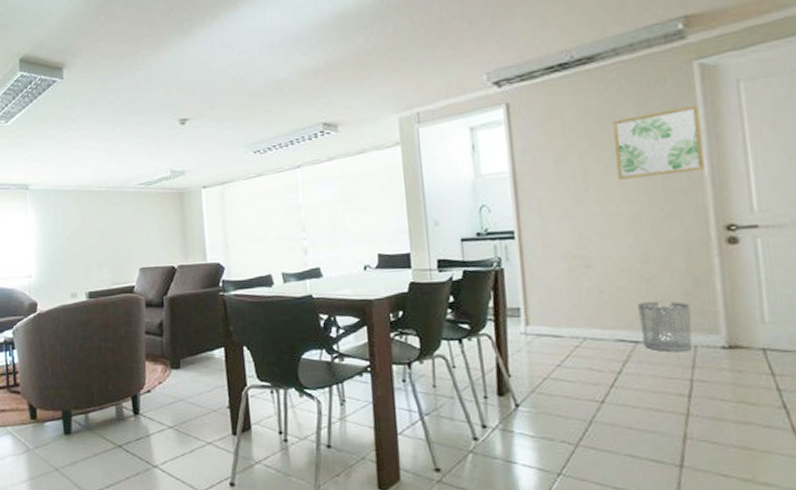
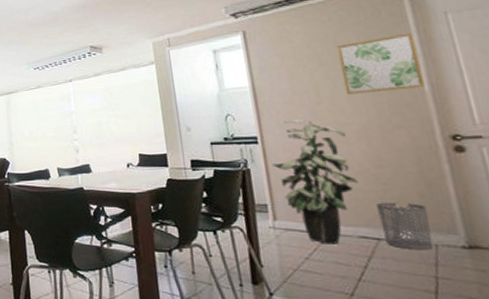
indoor plant: none [529,209,621,350] -> present [272,118,359,244]

